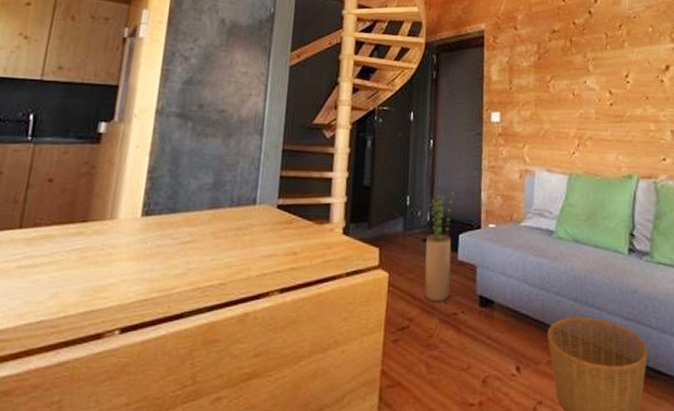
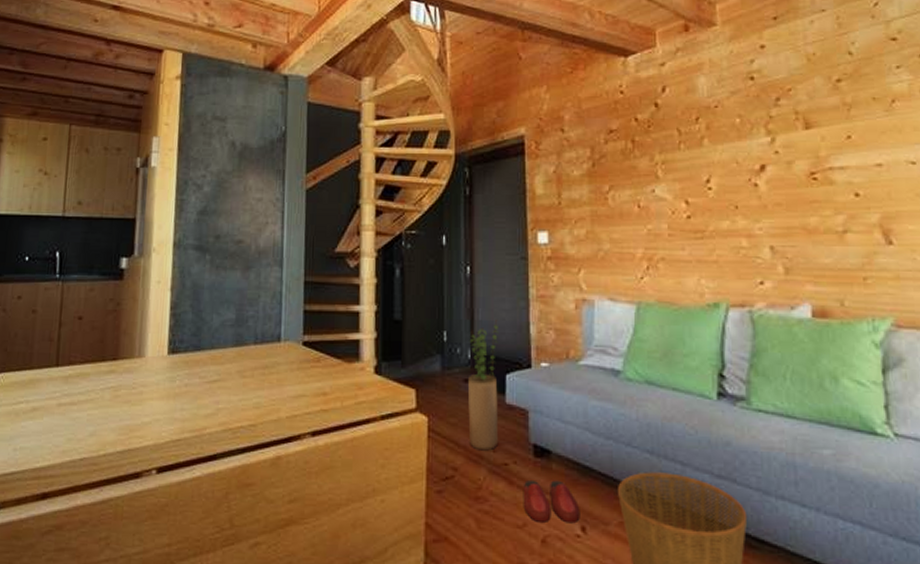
slippers: none [468,327,516,364] -> present [523,480,580,524]

